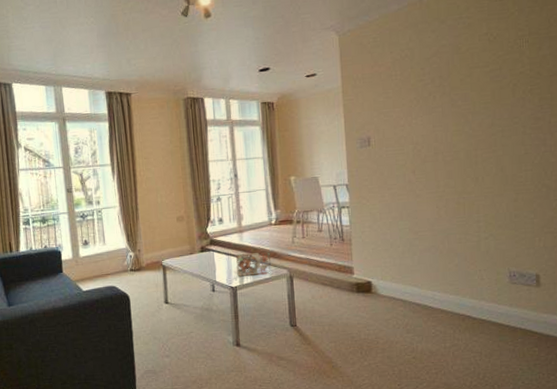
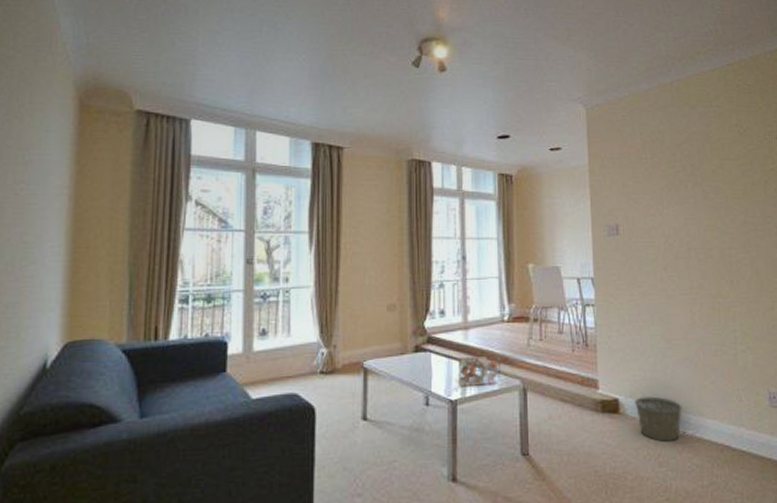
basket: none [385,278,428,314] -> present [634,396,682,442]

